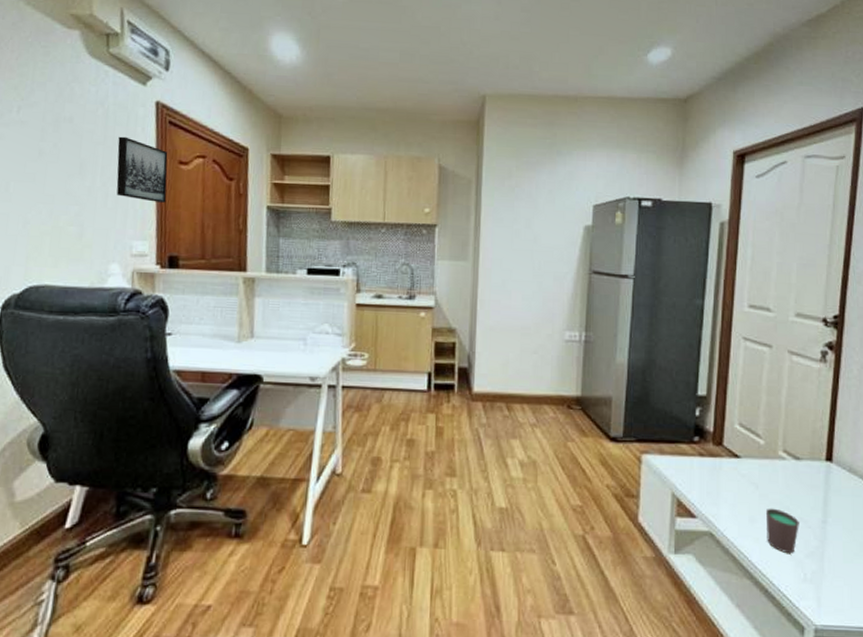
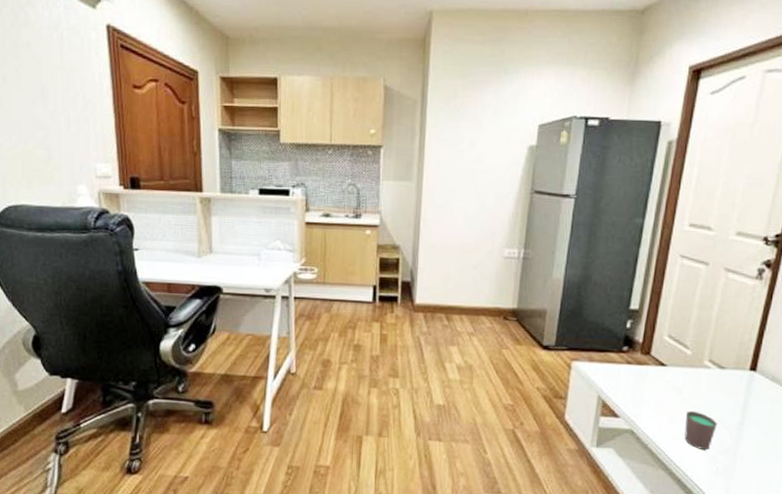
wall art: present [116,136,168,203] -> none [74,61,124,126]

